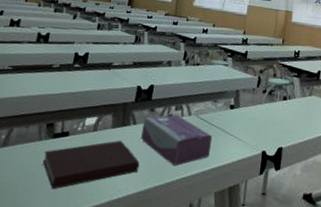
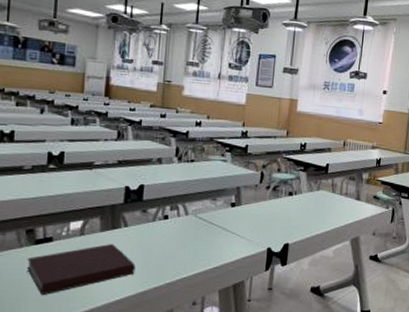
tissue box: present [141,114,213,167] -> none [134,214,214,267]

